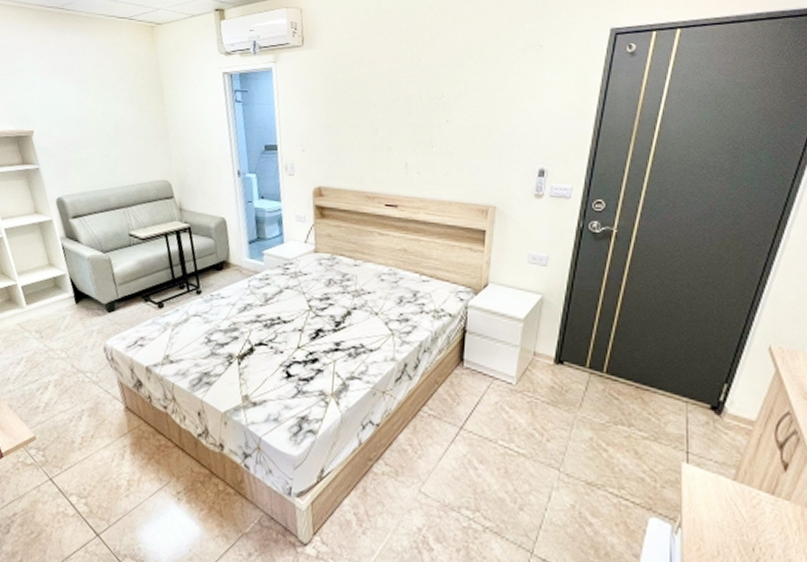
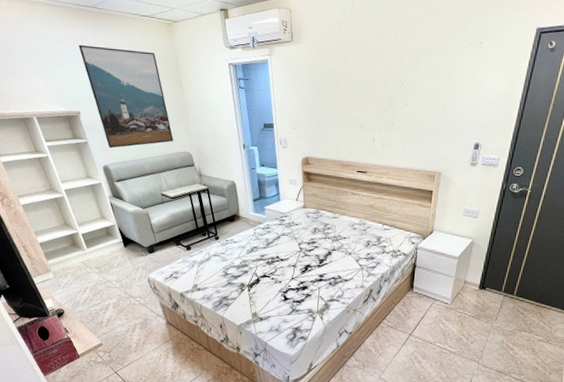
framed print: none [38,51,149,177] -> present [78,44,173,149]

